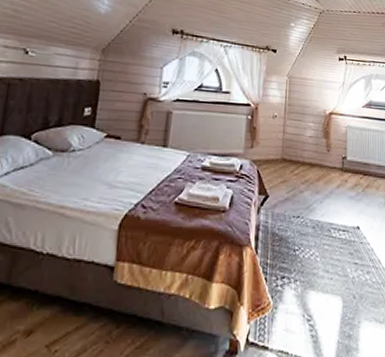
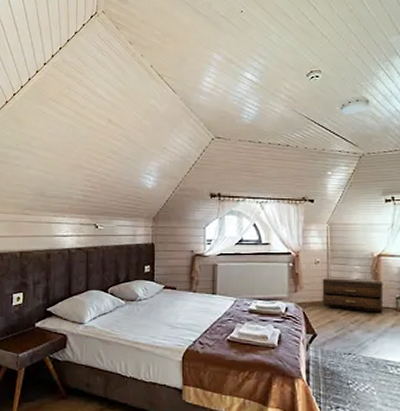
drawer: none [276,134,333,173] -> present [322,278,383,312]

